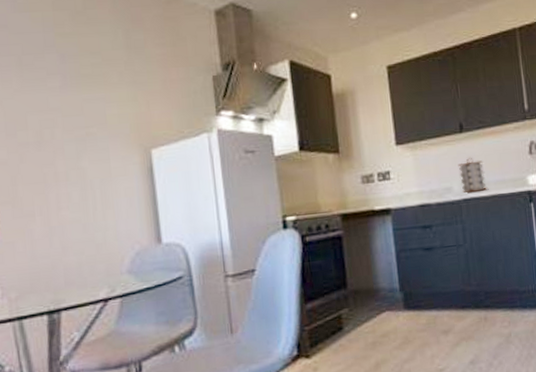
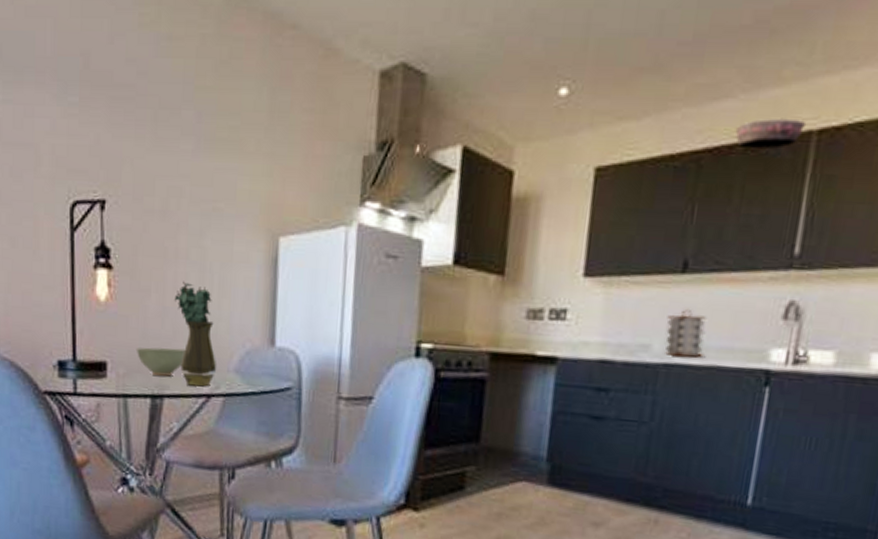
bowl: none [26,262,77,292] -> present [136,347,186,377]
vase: none [59,200,111,295] -> present [174,281,217,387]
decorative basket: none [470,21,511,43] -> present [735,118,807,149]

